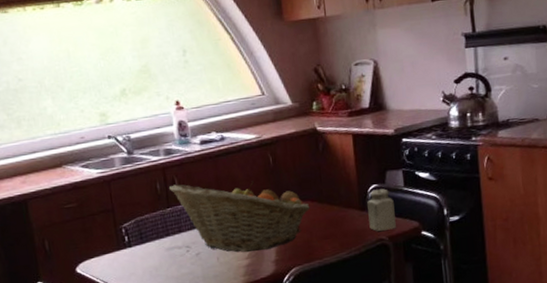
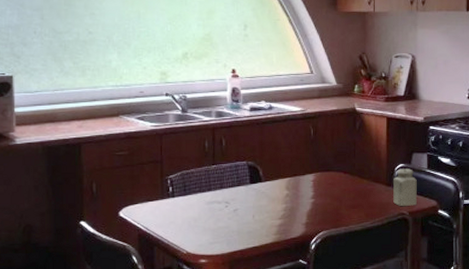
fruit basket: present [169,181,310,253] -> none [217,144,343,214]

